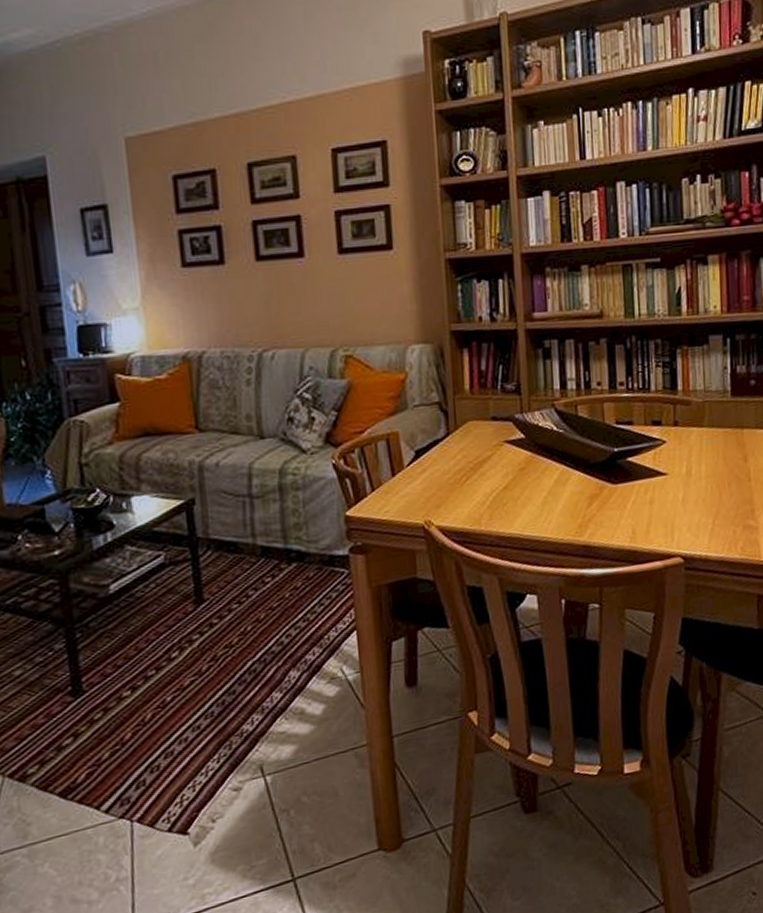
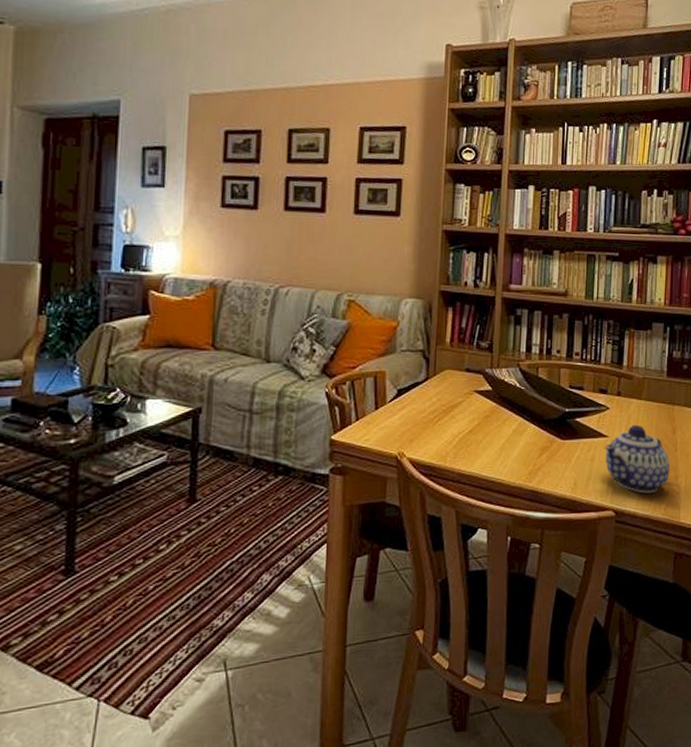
teapot: none [664,456,744,534] -> present [604,424,670,494]

